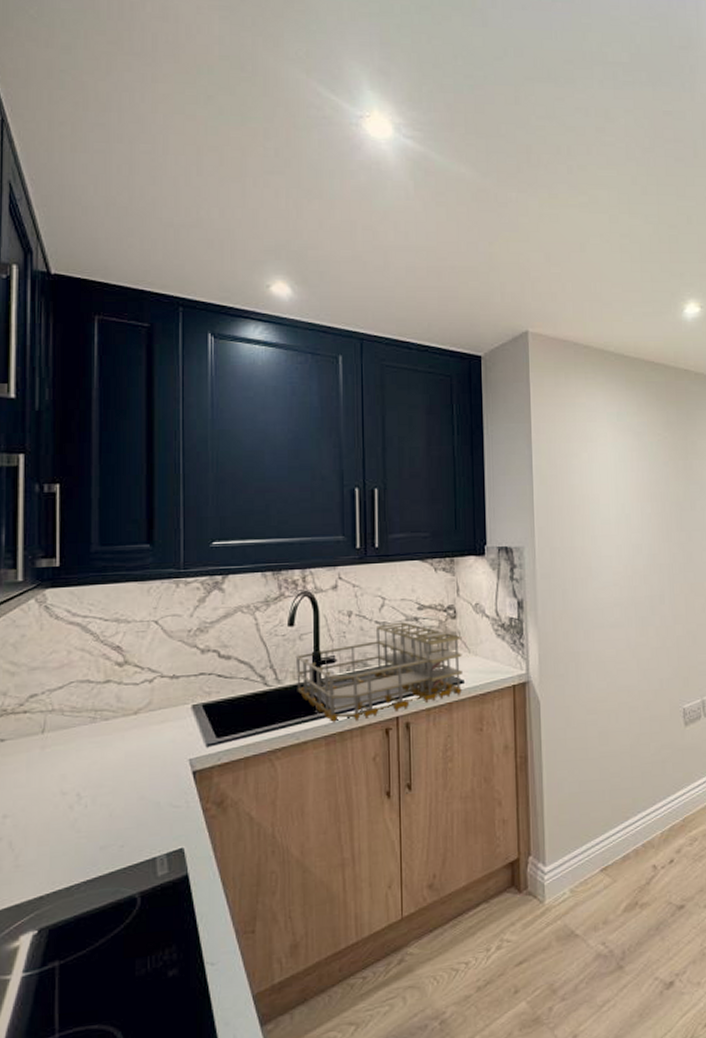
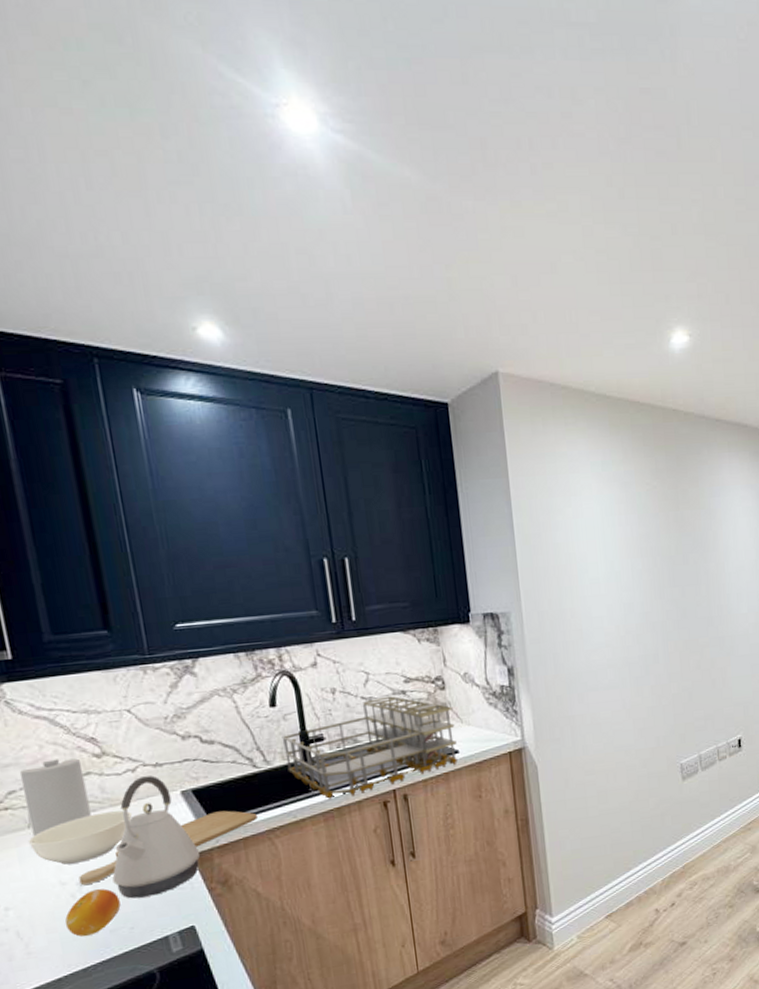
bowl: none [40,721,141,773] -> present [29,810,132,865]
paper towel holder: none [44,665,104,743] -> present [19,758,91,837]
fruit: none [58,801,115,852] -> present [64,888,121,937]
chopping board: none [80,727,261,797] -> present [78,810,257,886]
kettle: none [112,687,201,814] -> present [112,775,201,899]

